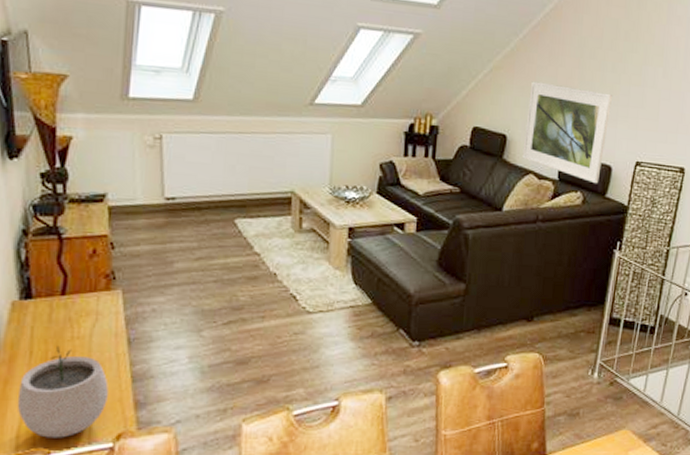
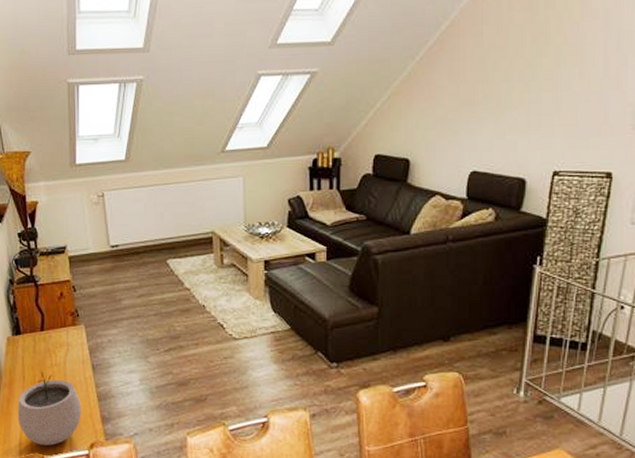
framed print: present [522,81,613,184] -> none [427,102,522,199]

